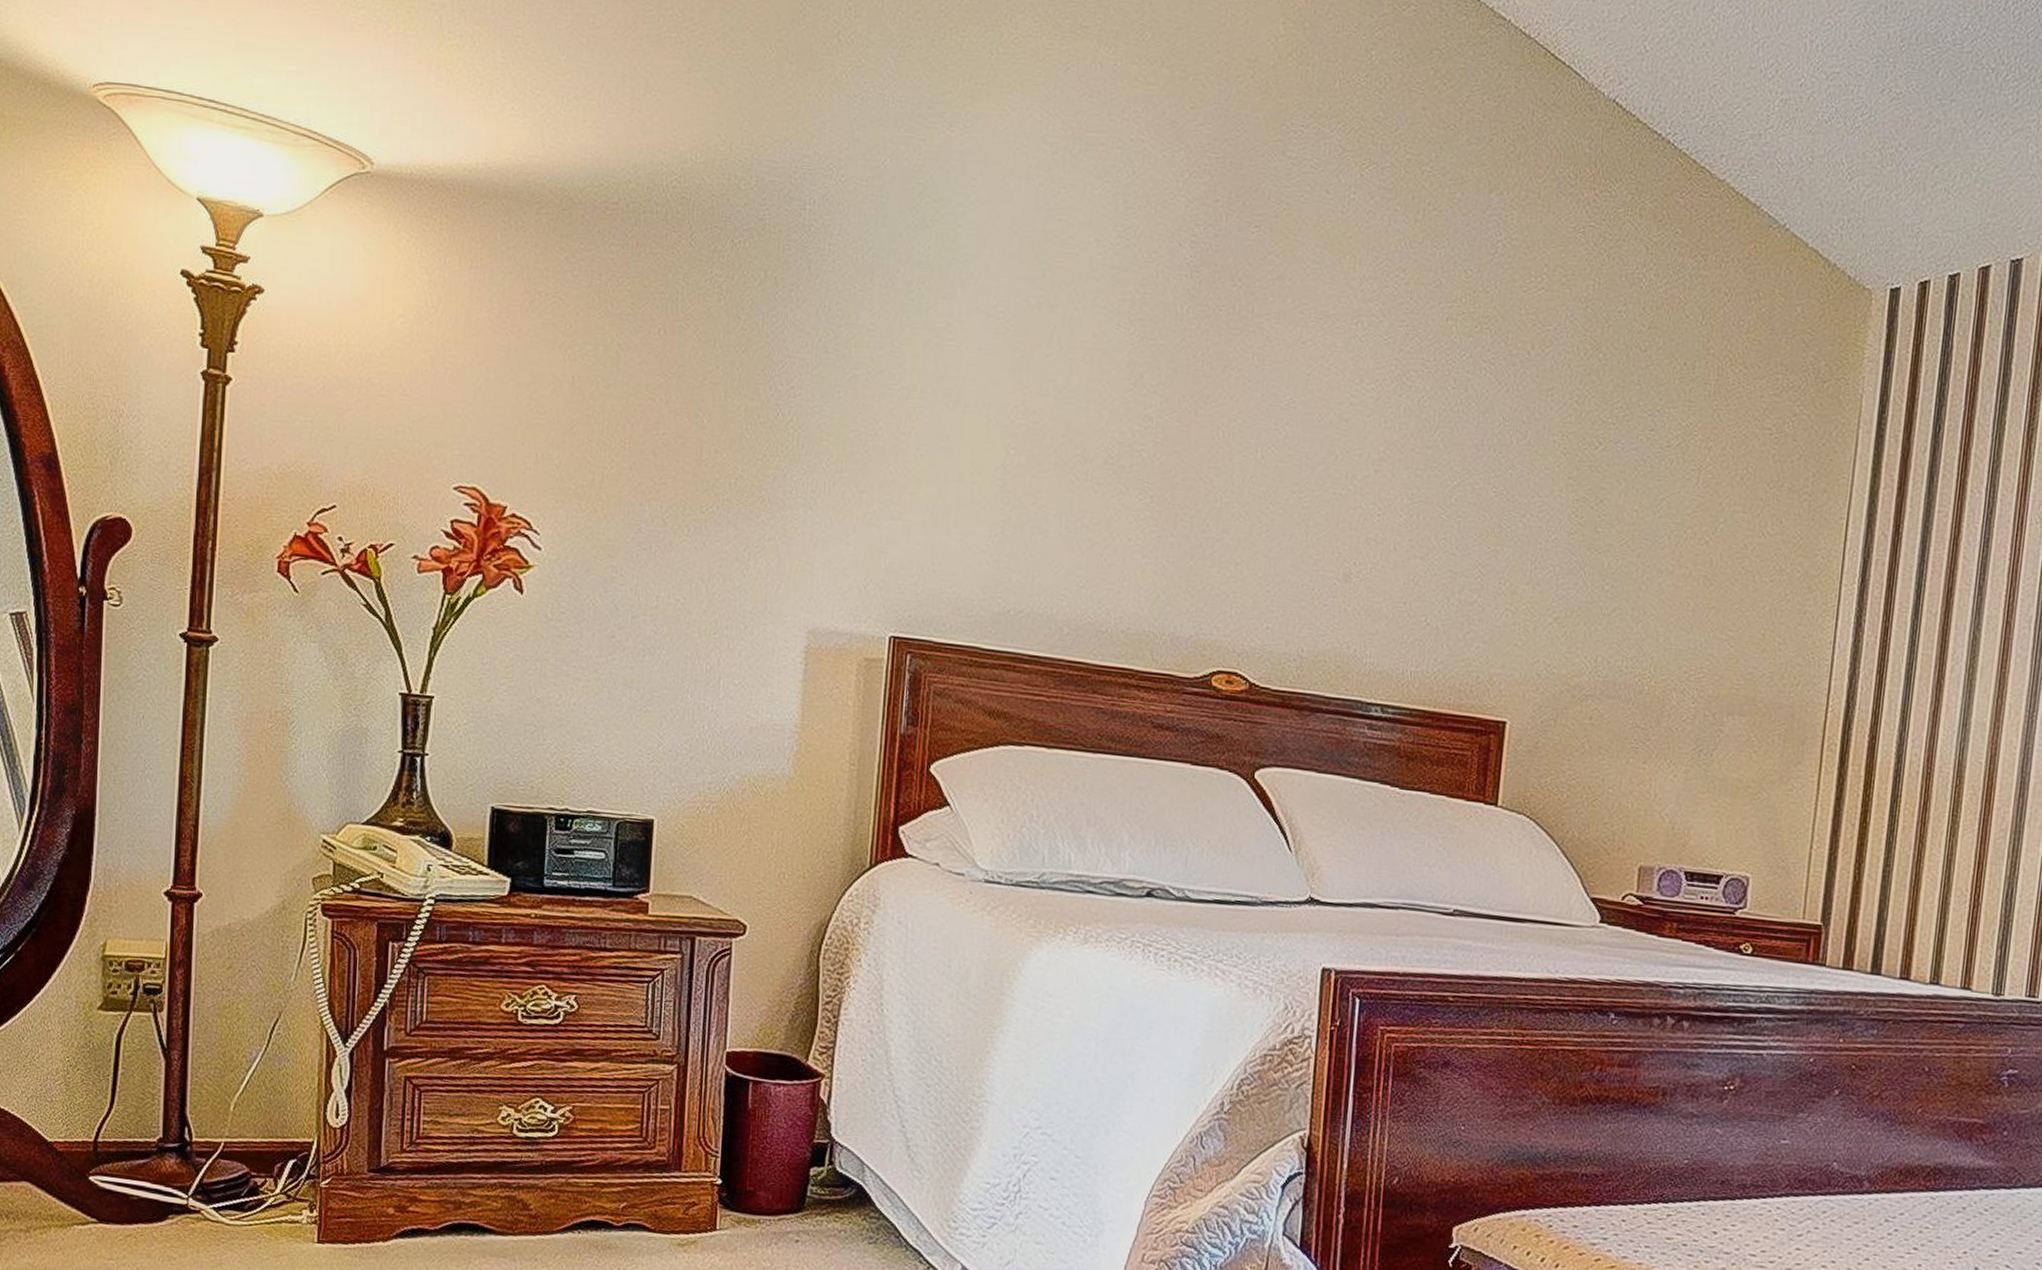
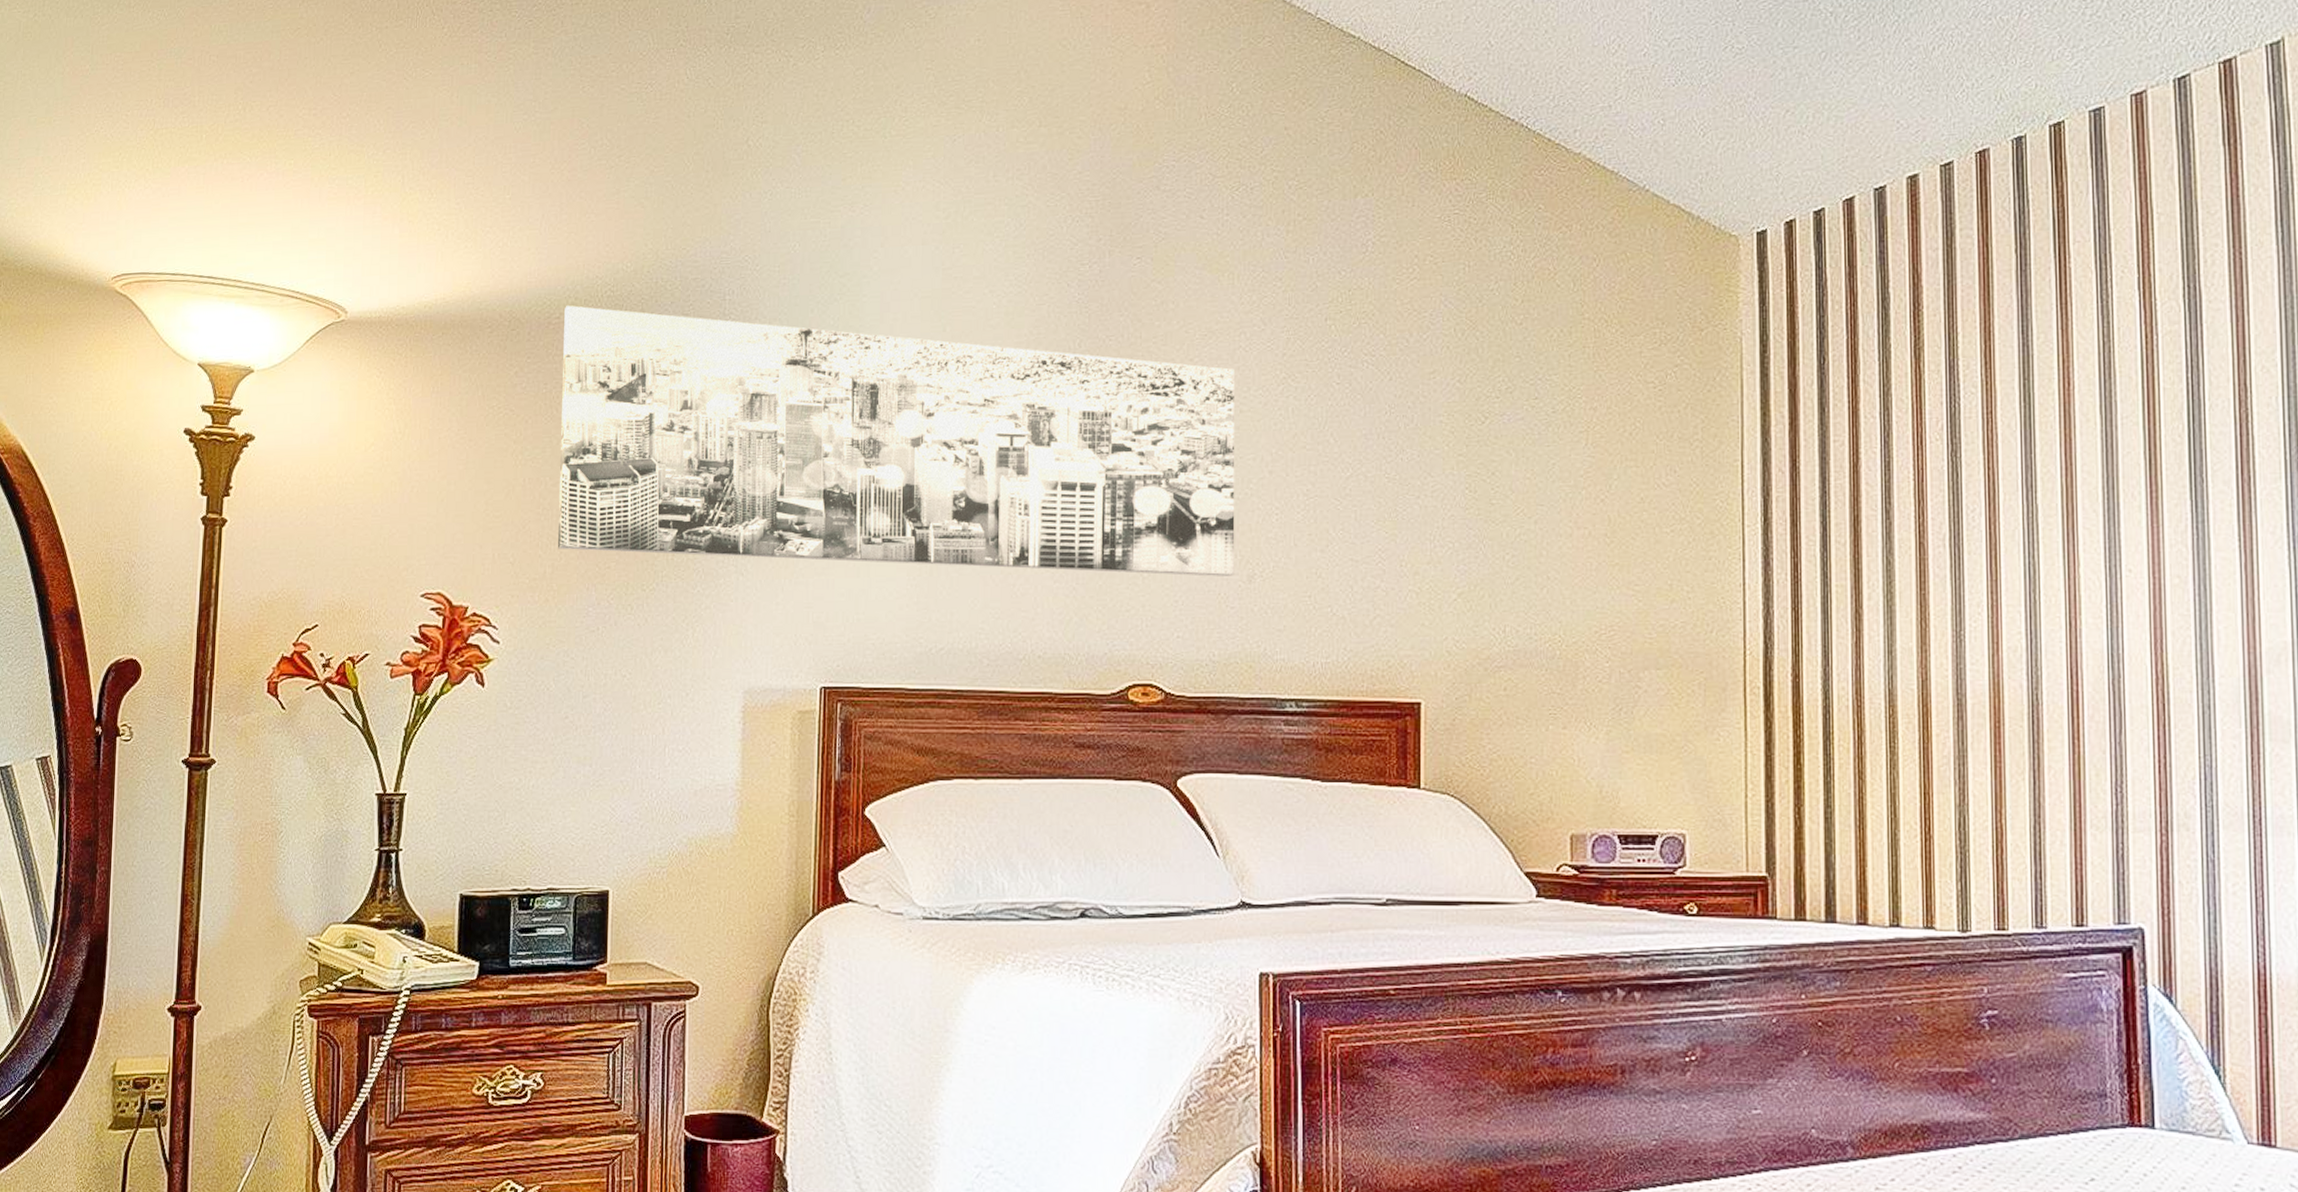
wall art: none [609,191,1348,573] -> present [558,305,1235,577]

